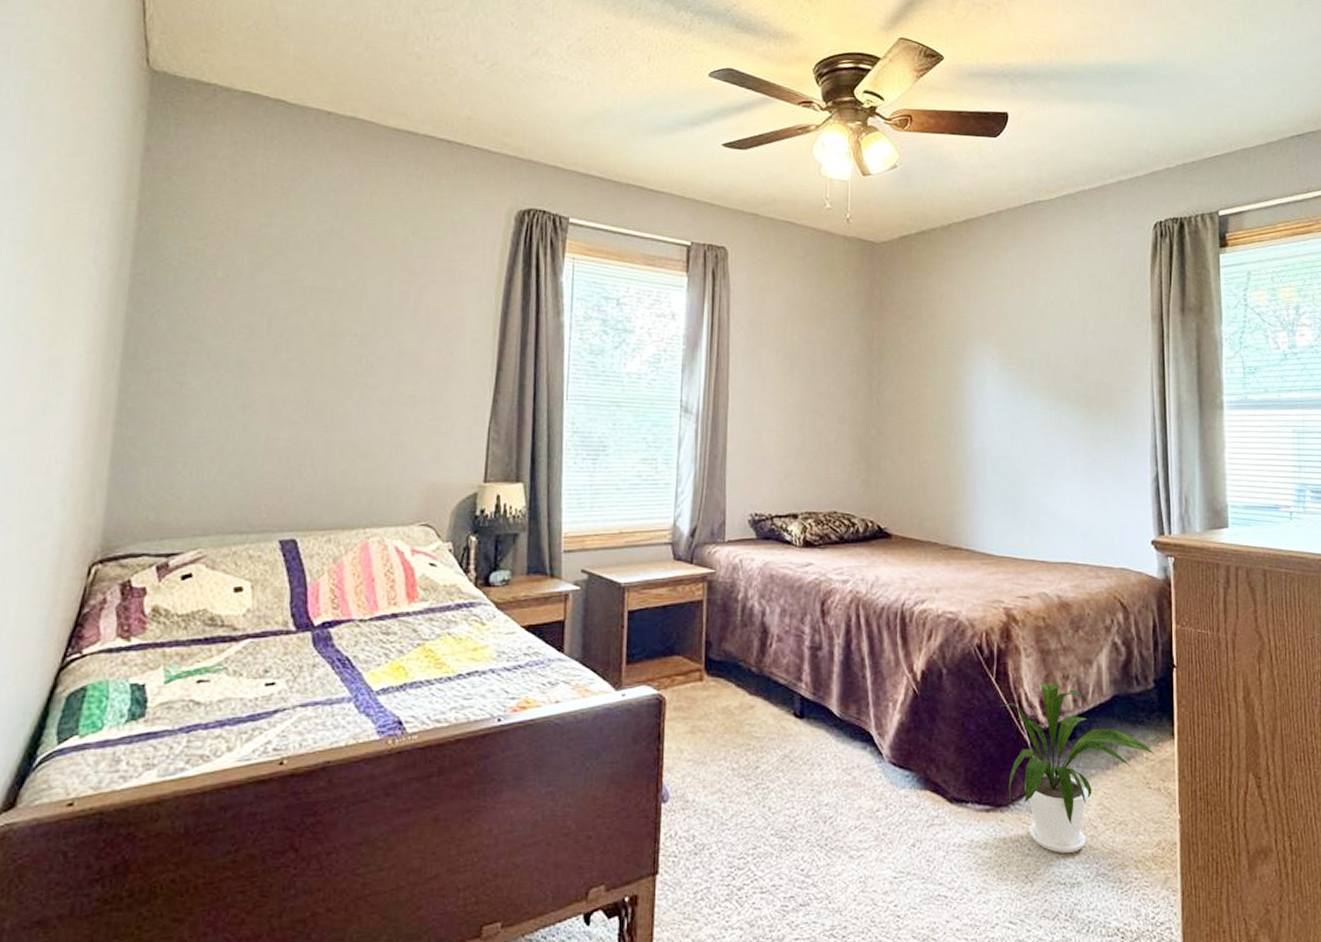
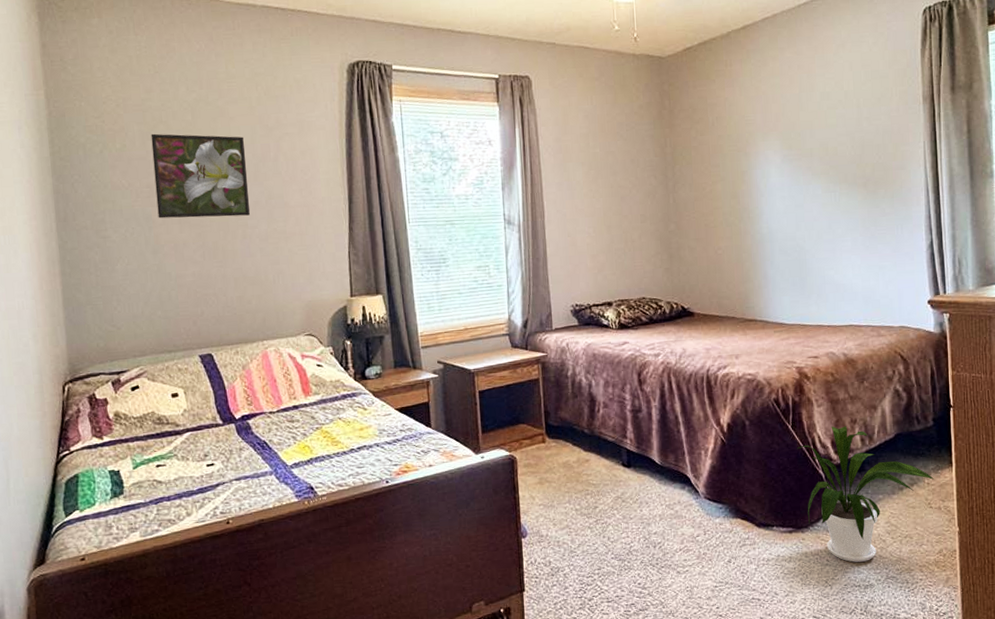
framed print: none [255,265,379,373] -> present [151,133,251,219]

